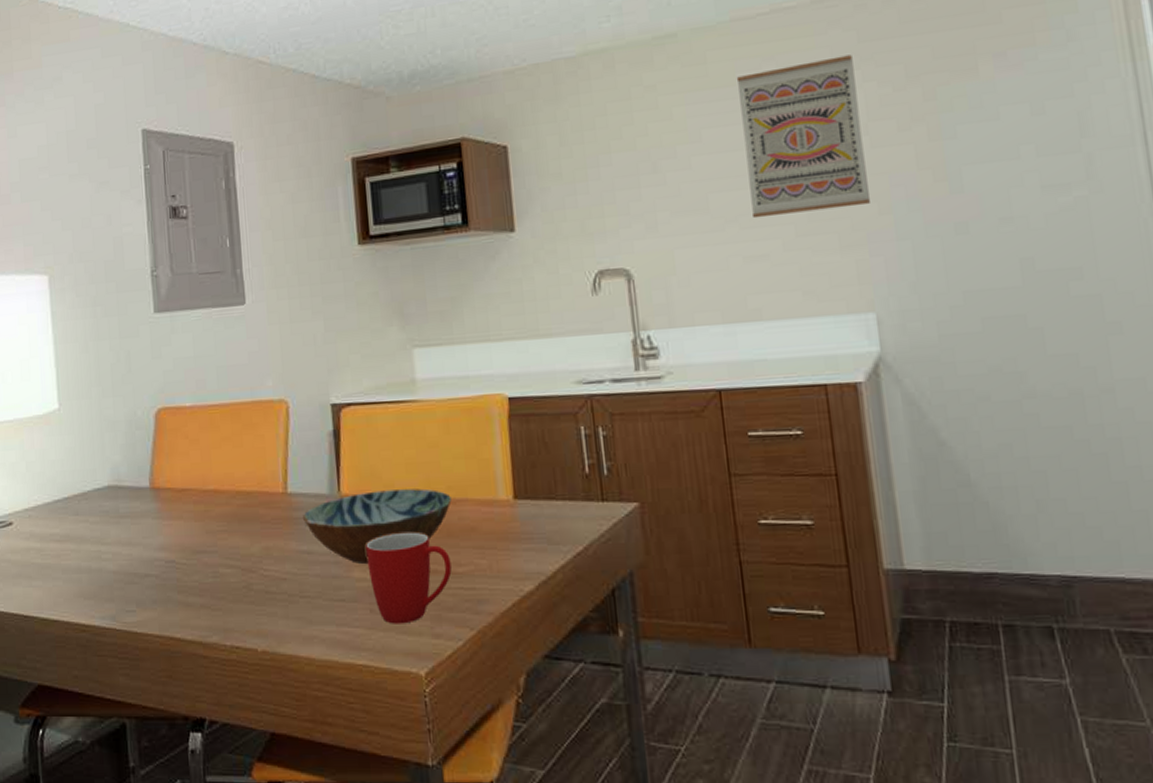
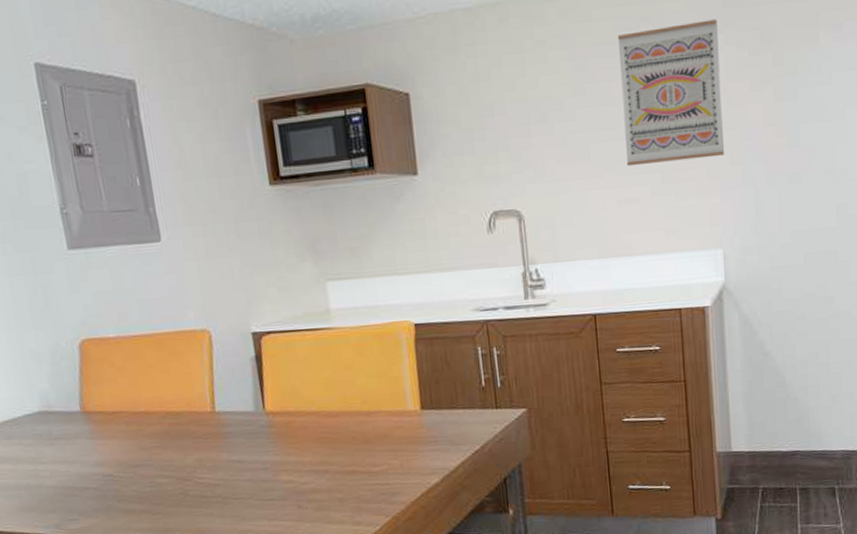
bowl: present [303,488,452,565] -> none [231,403,367,469]
mug: present [366,532,452,624] -> none [291,440,368,516]

